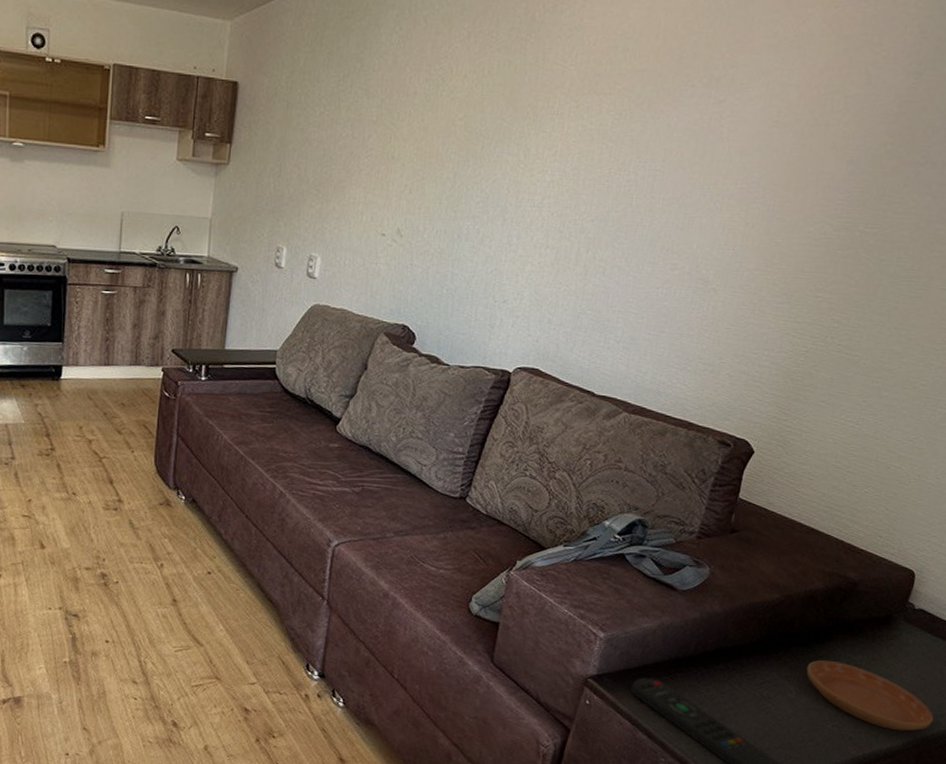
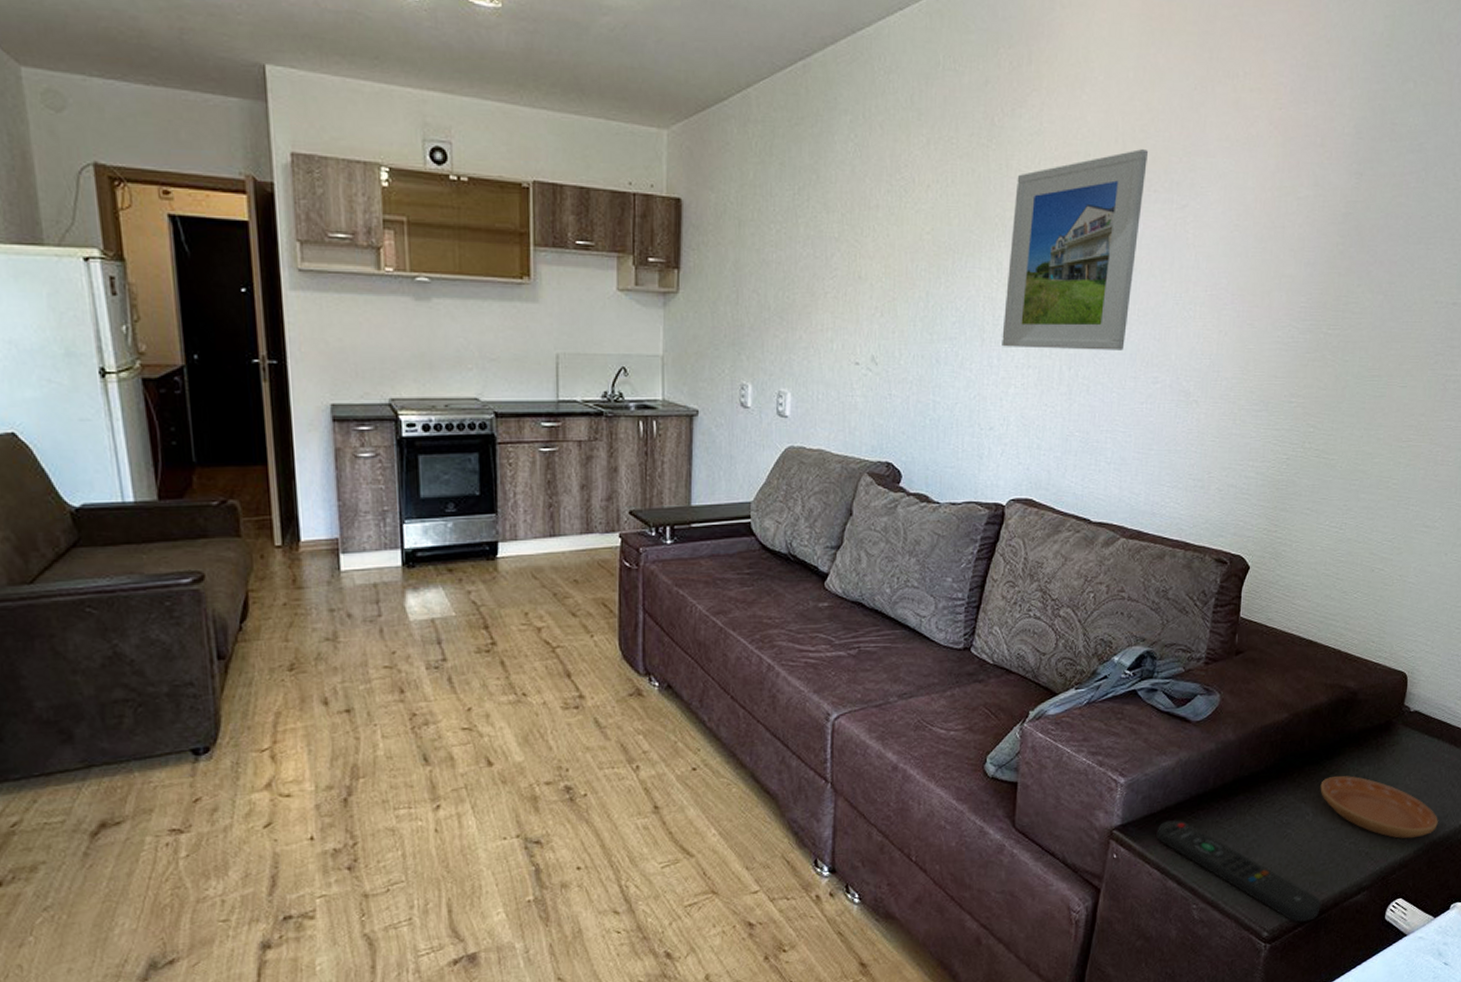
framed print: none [522,45,689,237] -> present [1002,149,1148,350]

